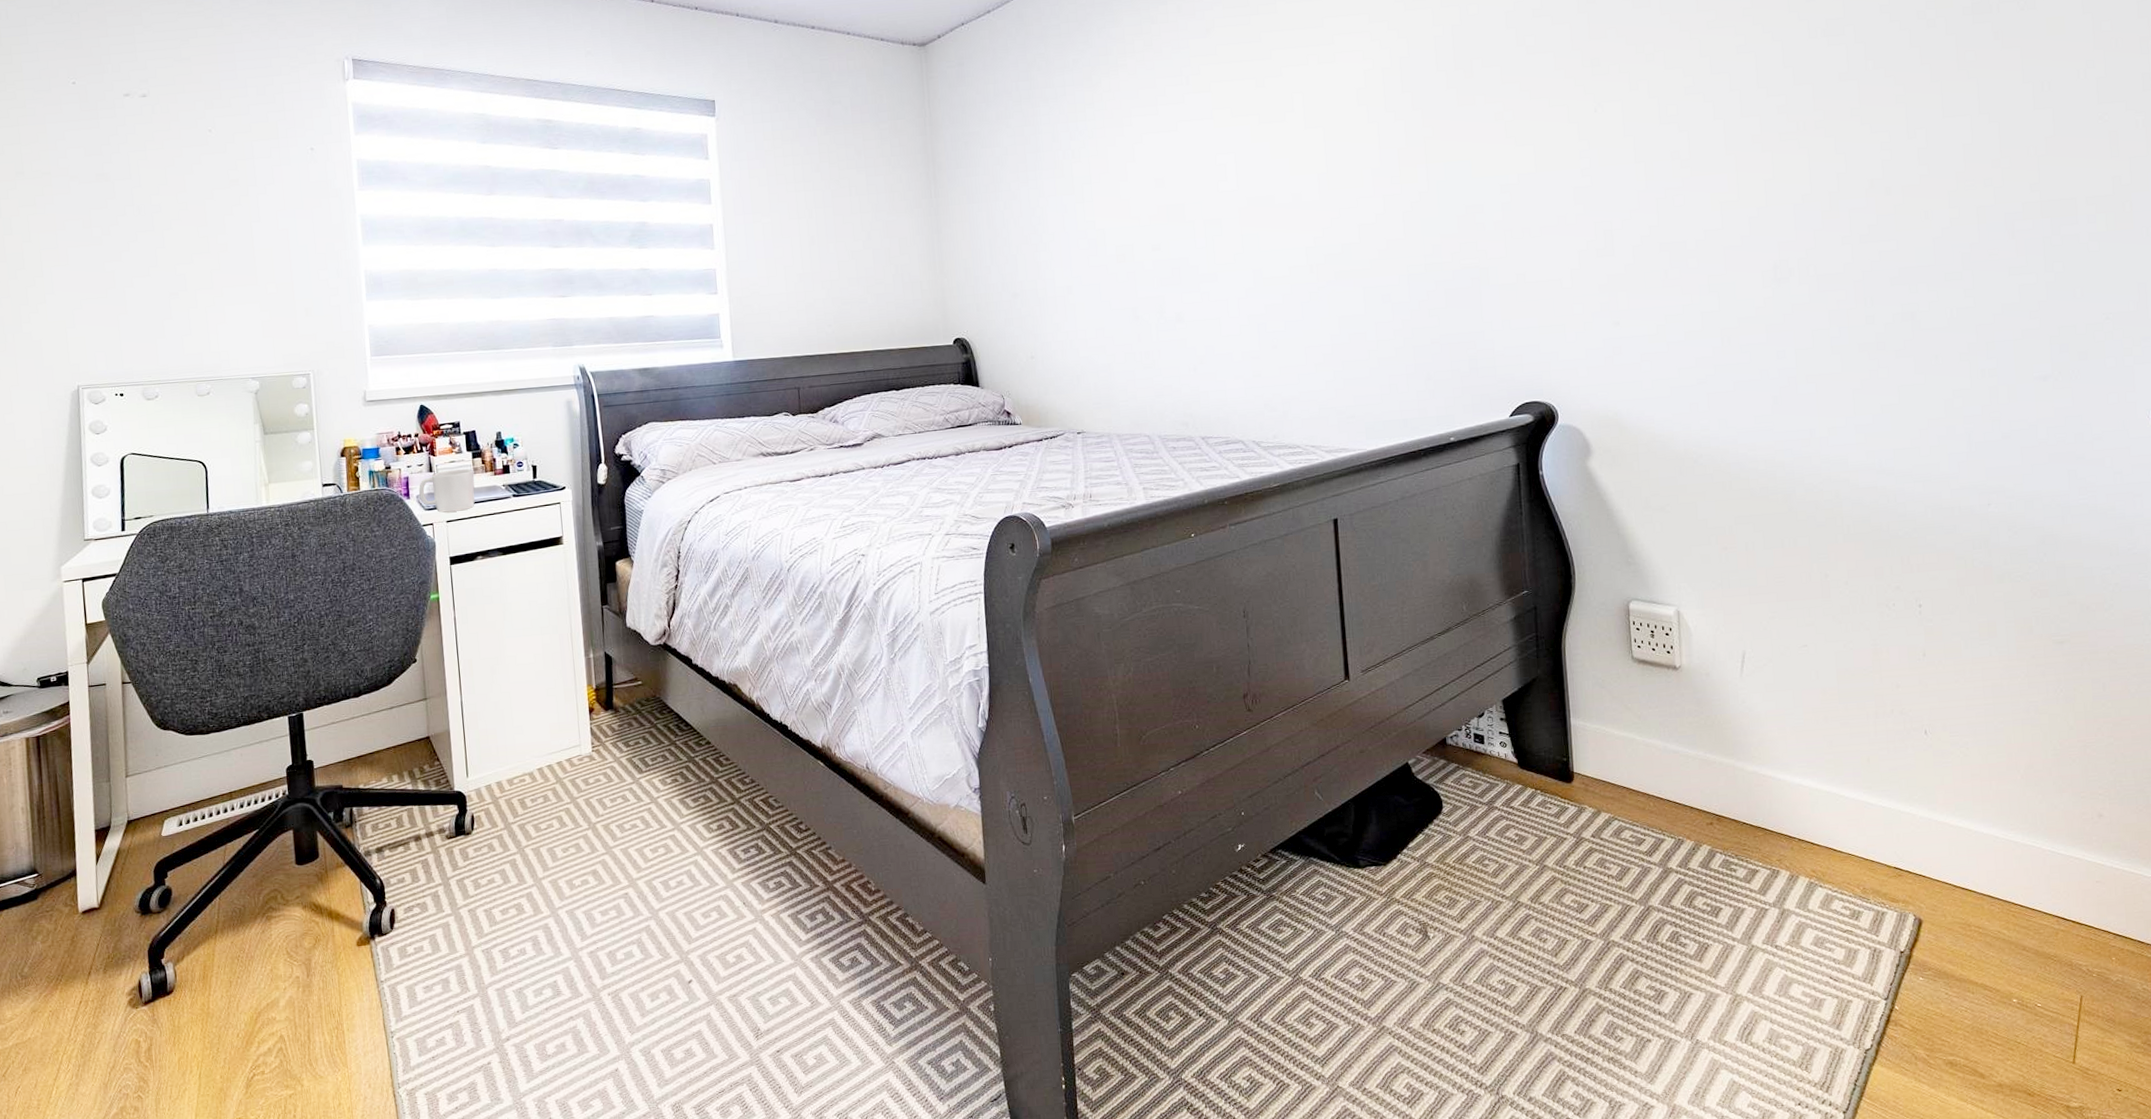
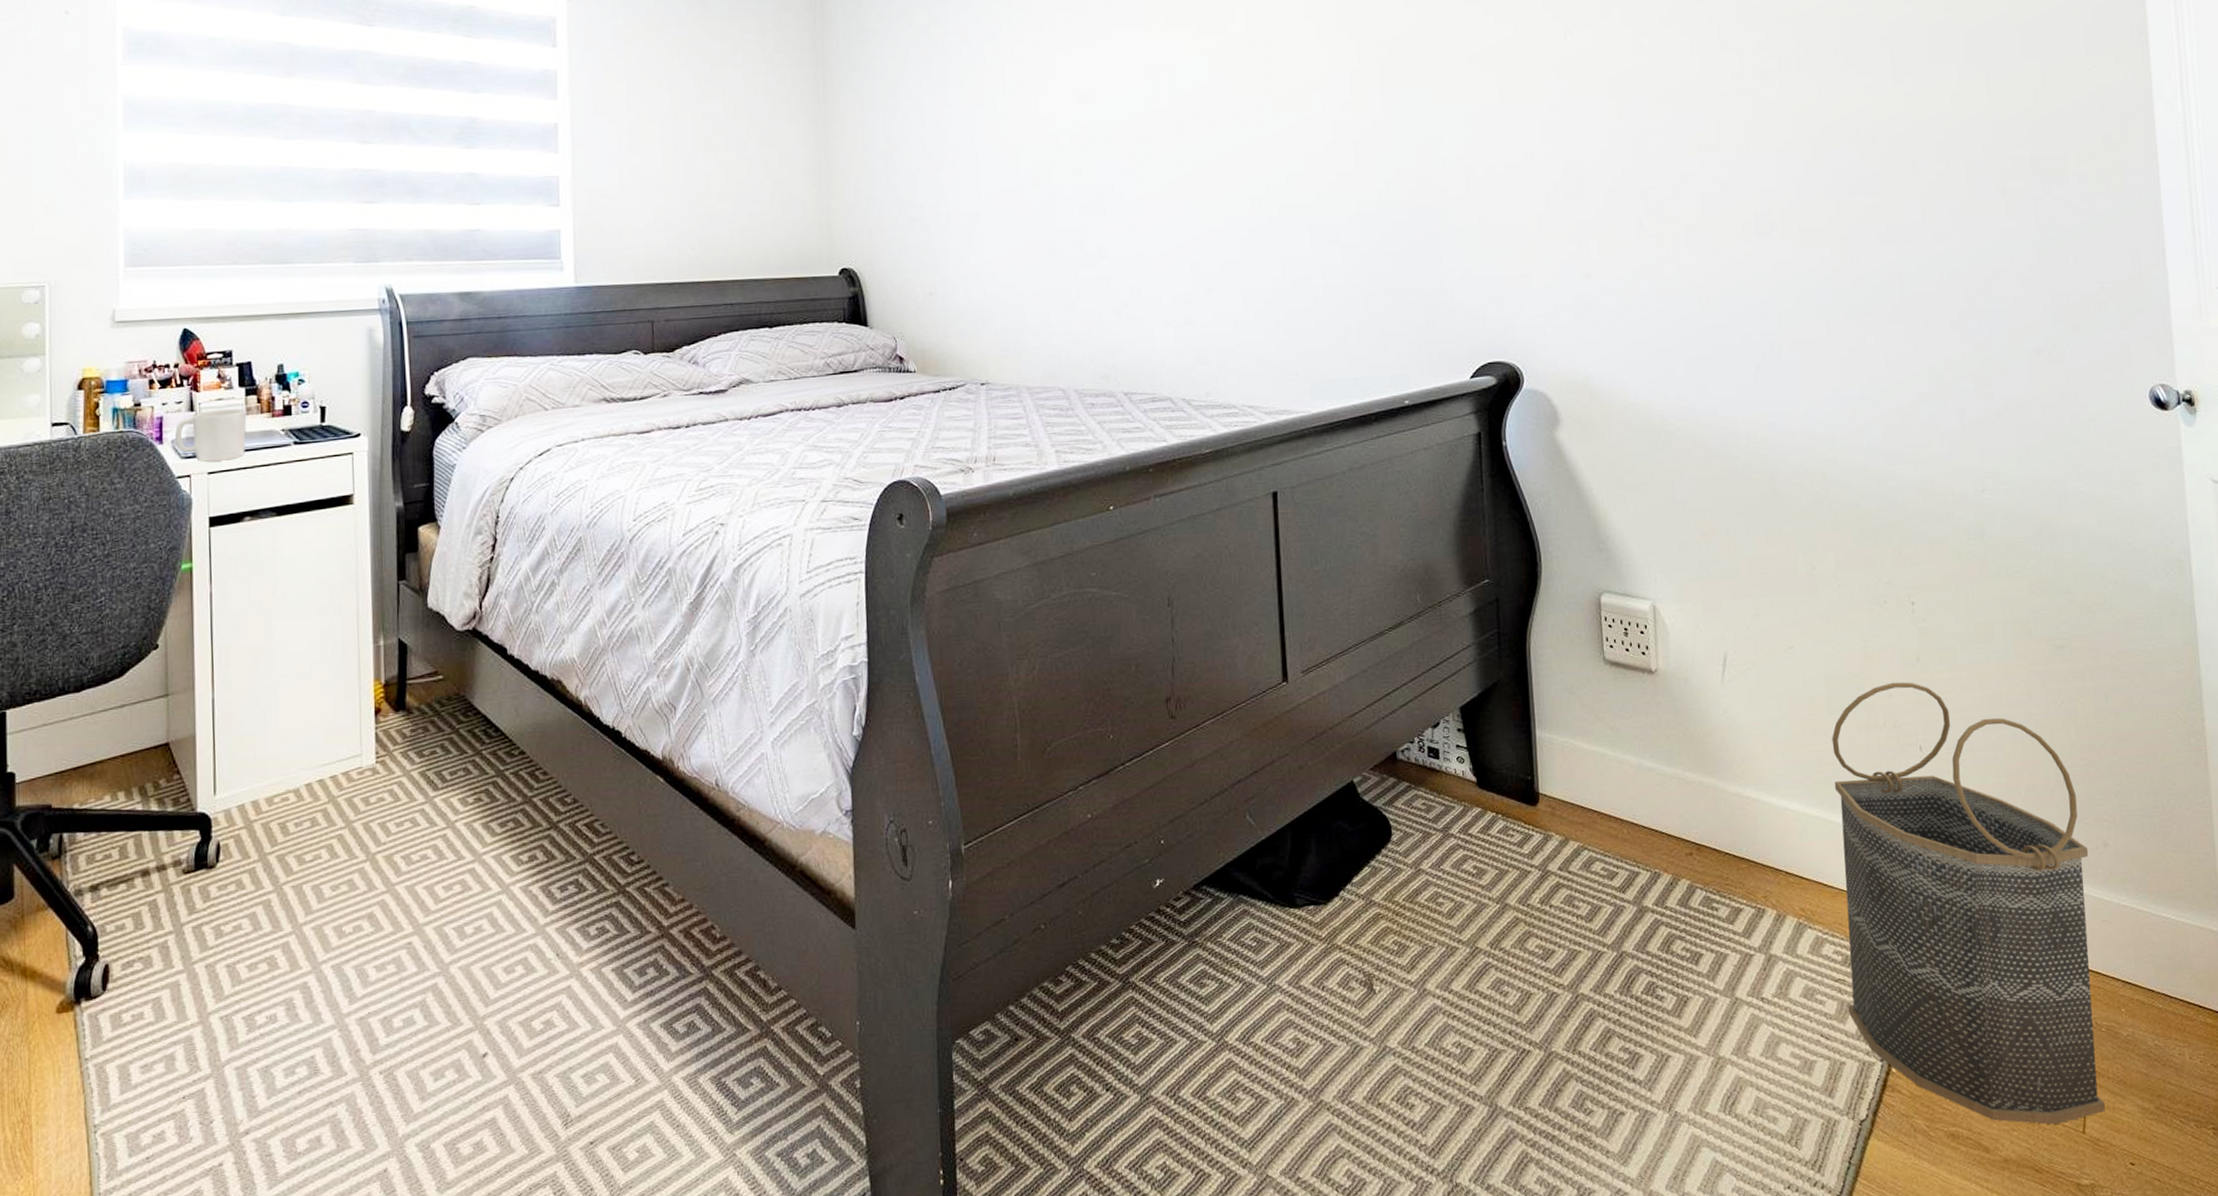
basket: none [1842,674,2095,1056] -> present [1832,682,2105,1125]

